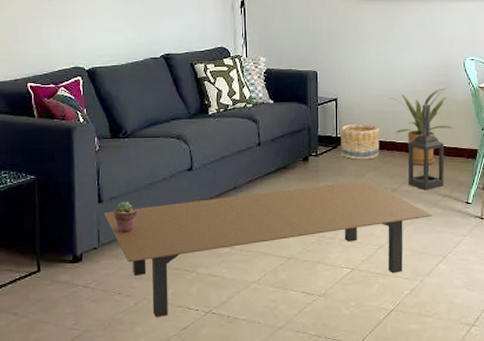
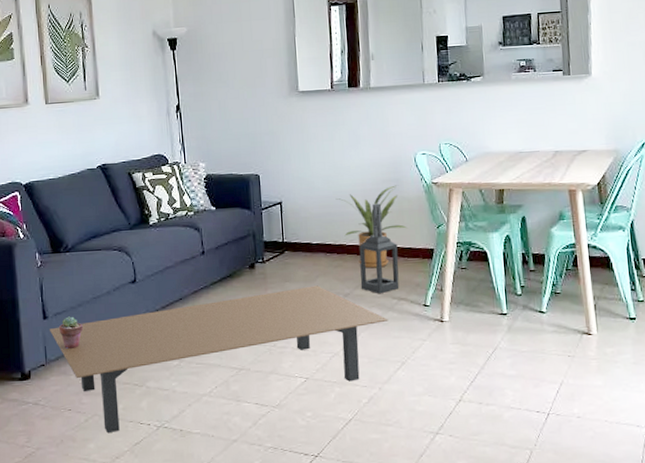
basket: present [340,124,381,160] -> none [286,227,330,265]

